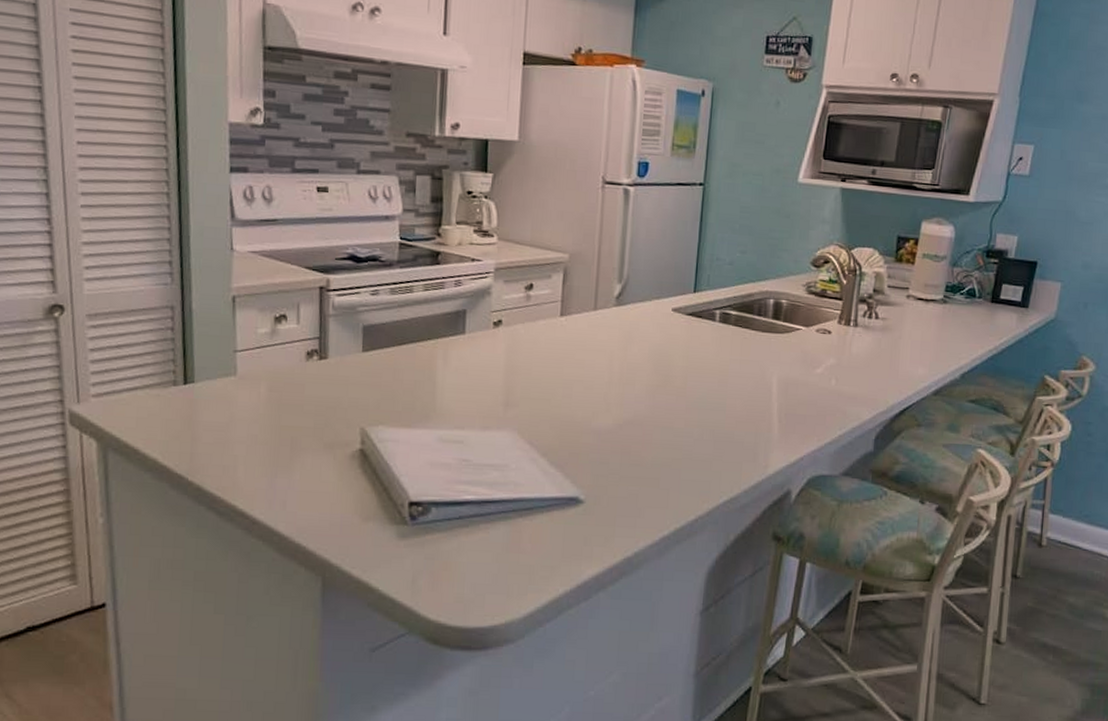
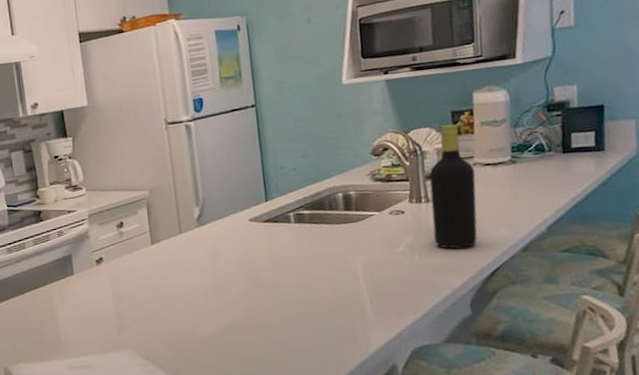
bottle: none [854,249,908,381] -> present [429,124,478,249]

